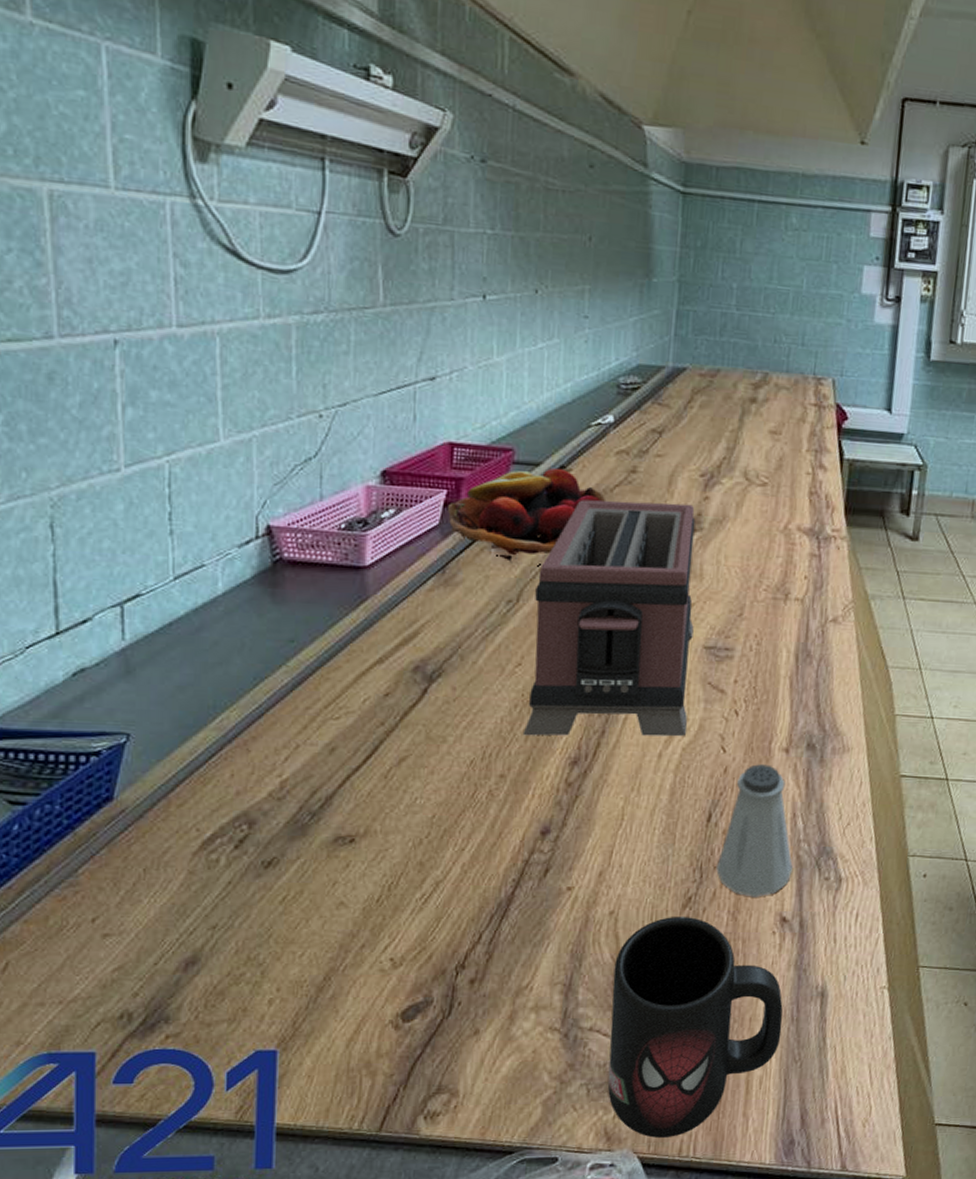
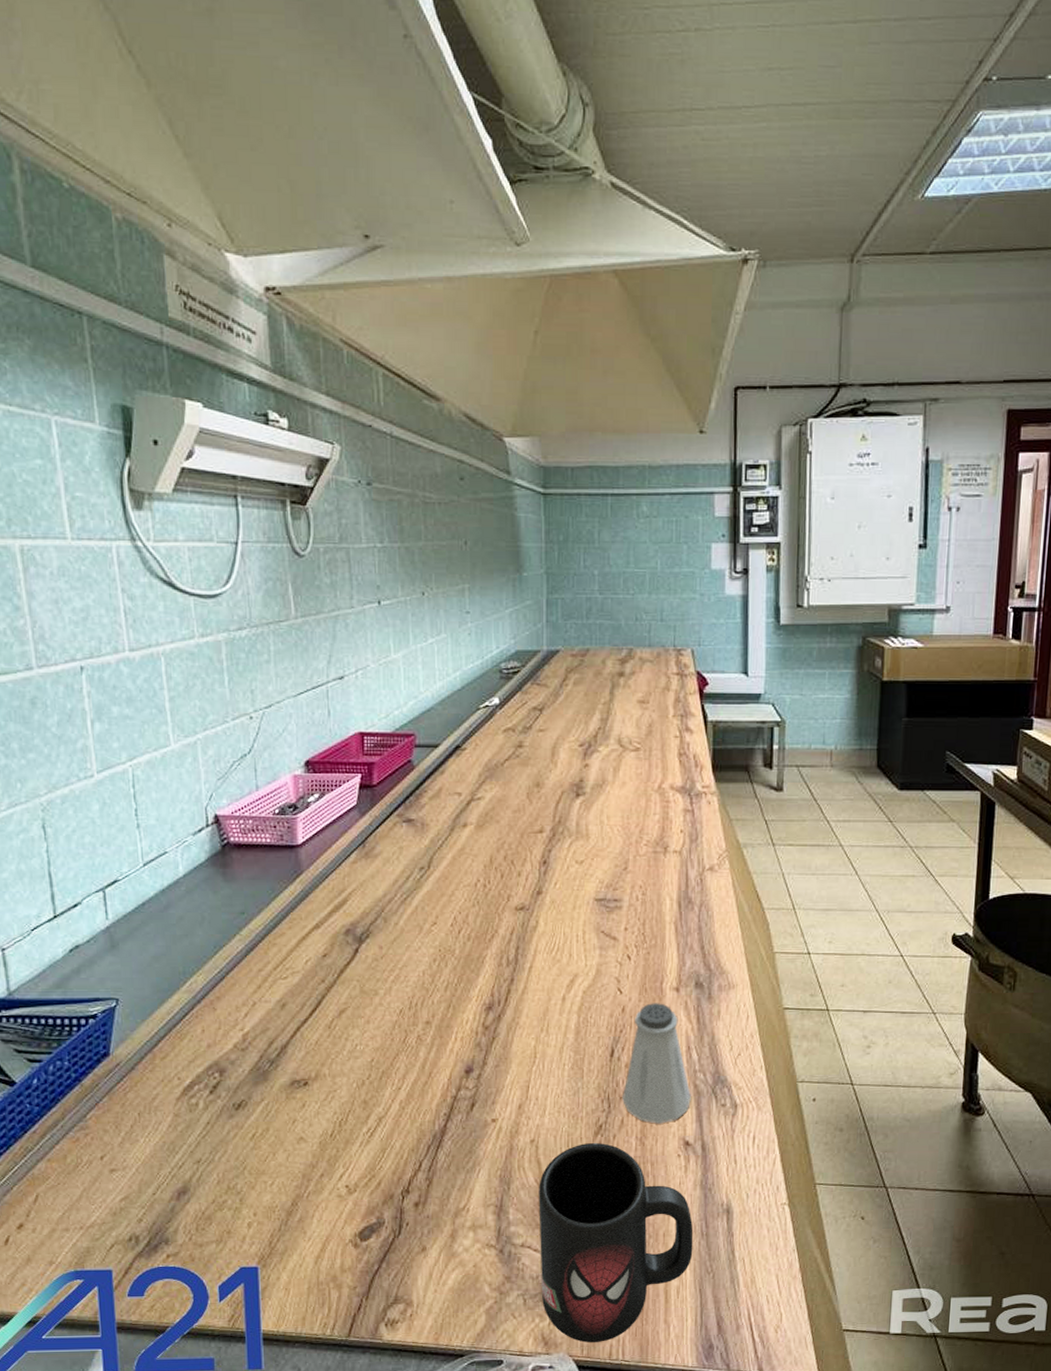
fruit basket: present [448,468,607,566] -> none [363,748,499,835]
toaster: present [522,499,696,737] -> none [442,772,586,986]

